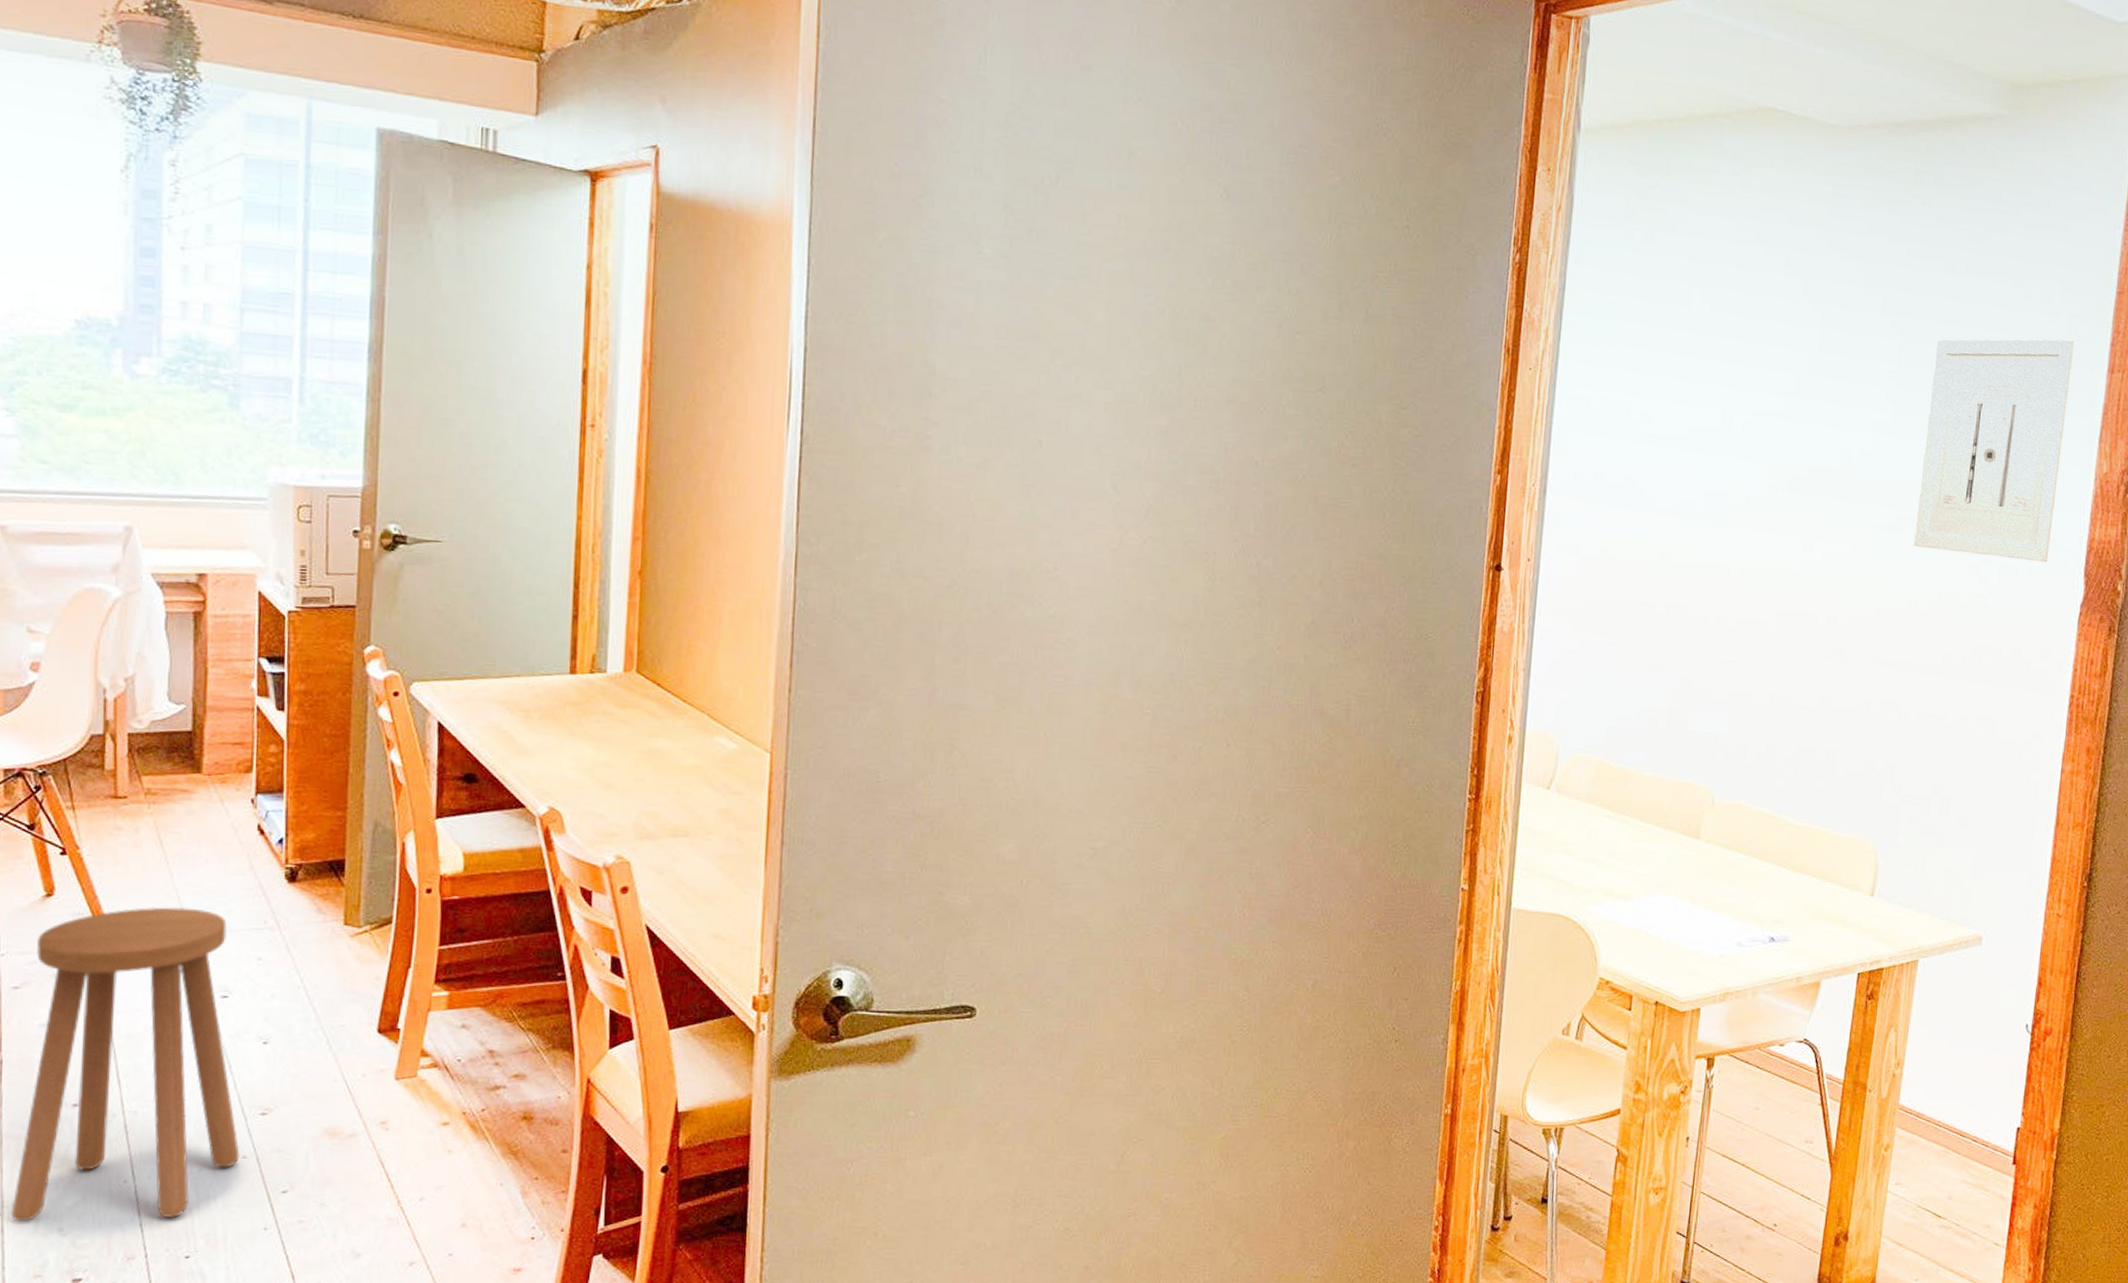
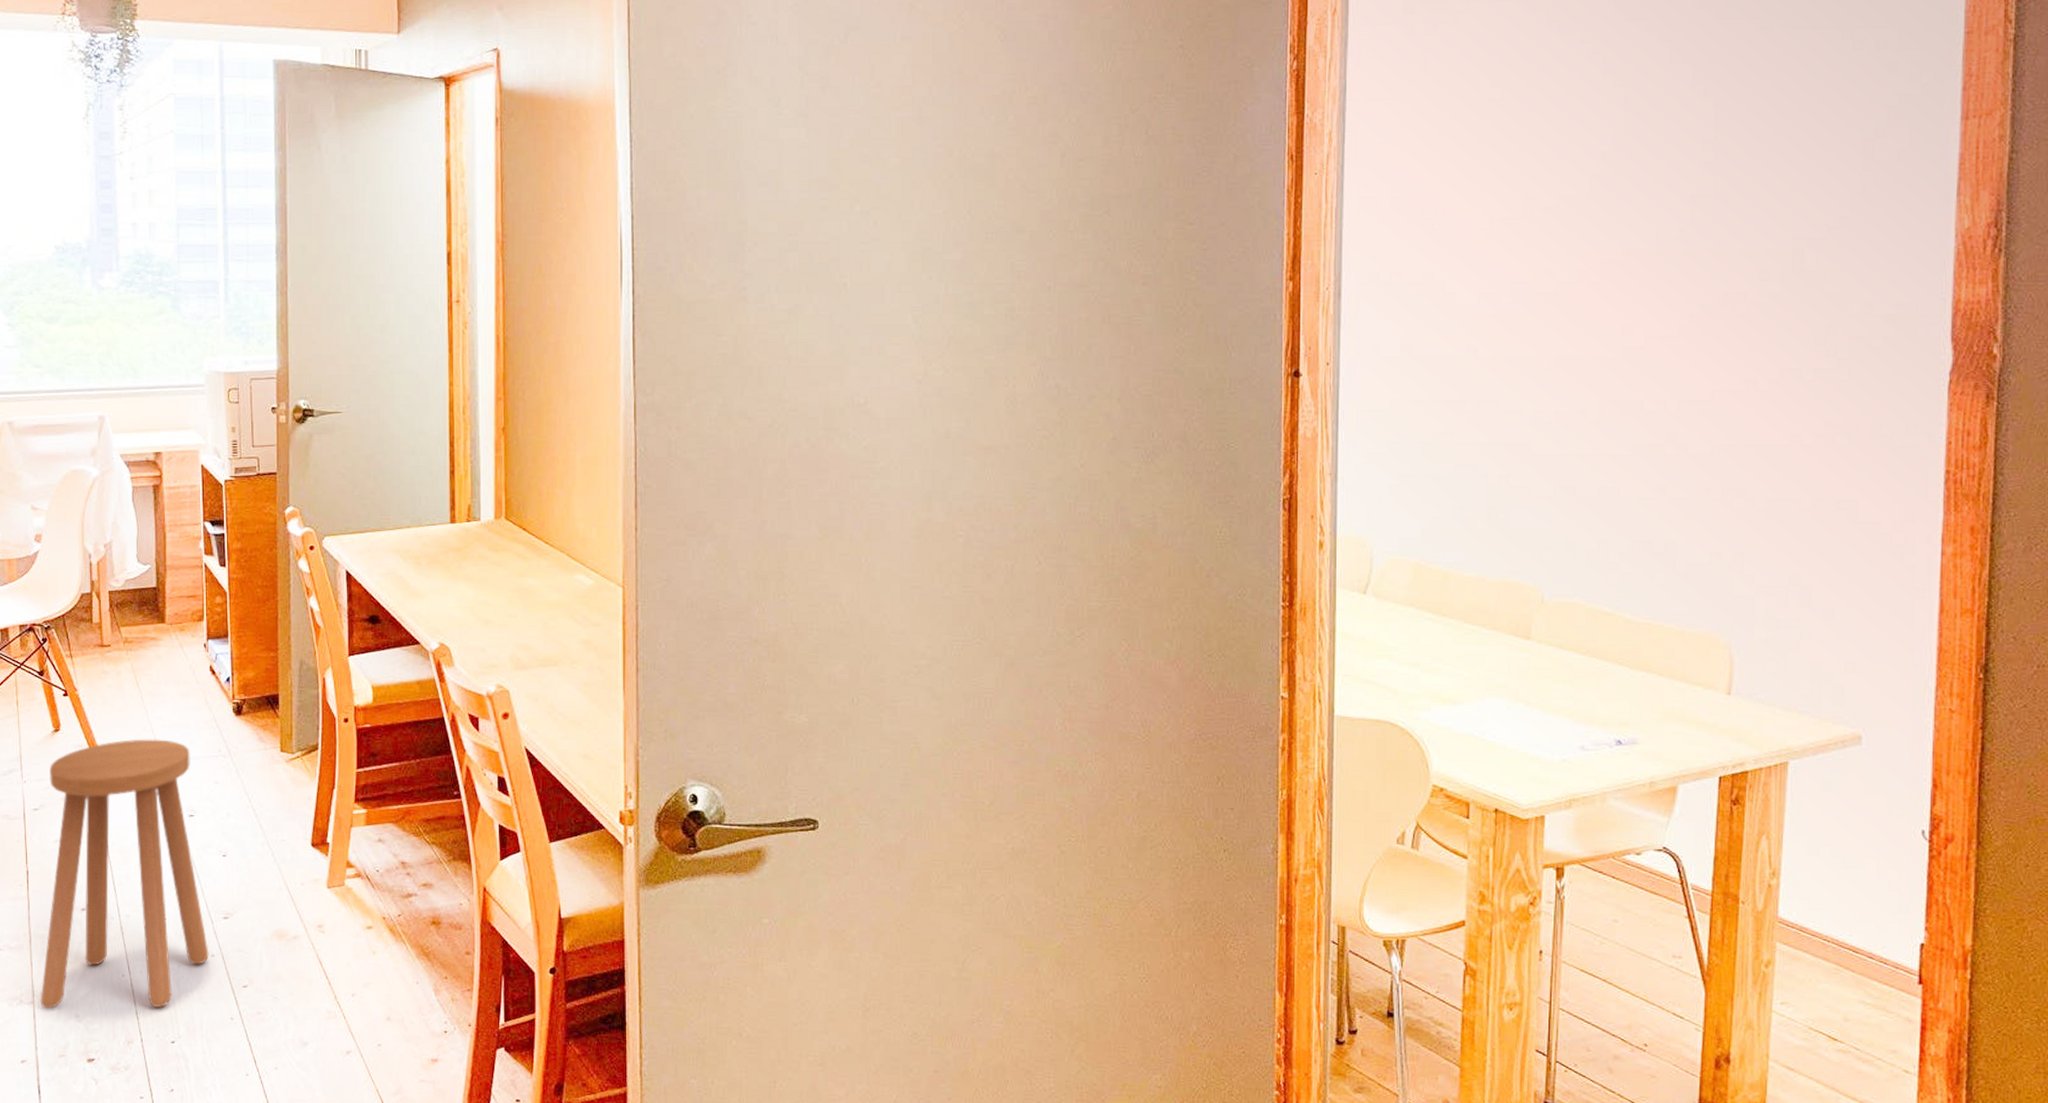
wall art: present [1914,339,2075,563] -> none [1748,88,1919,329]

